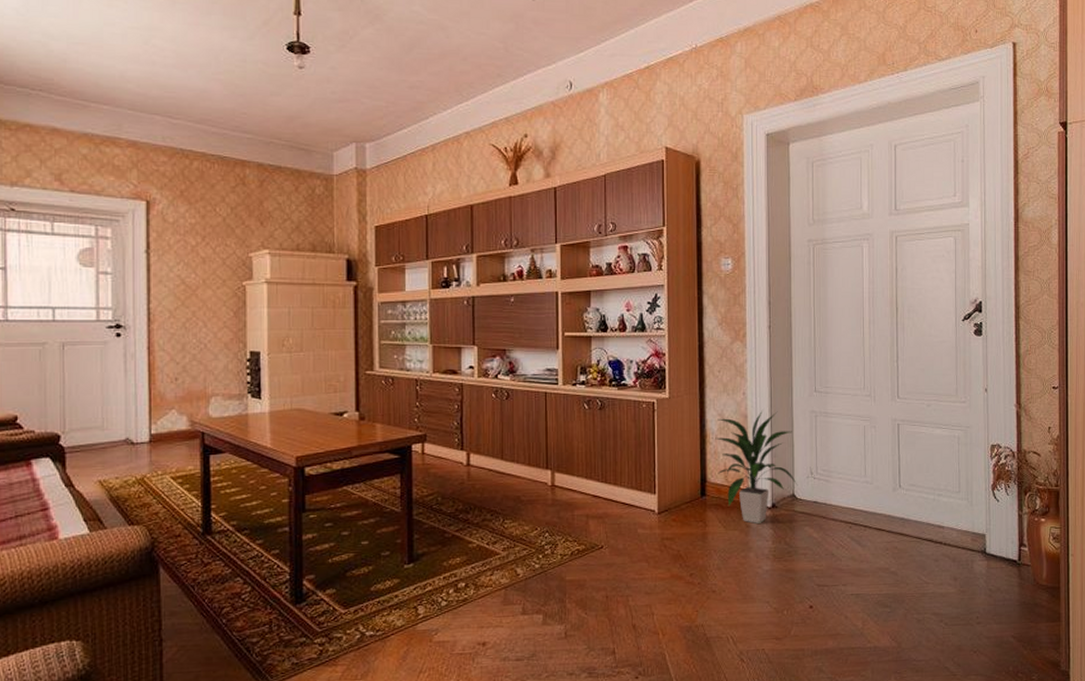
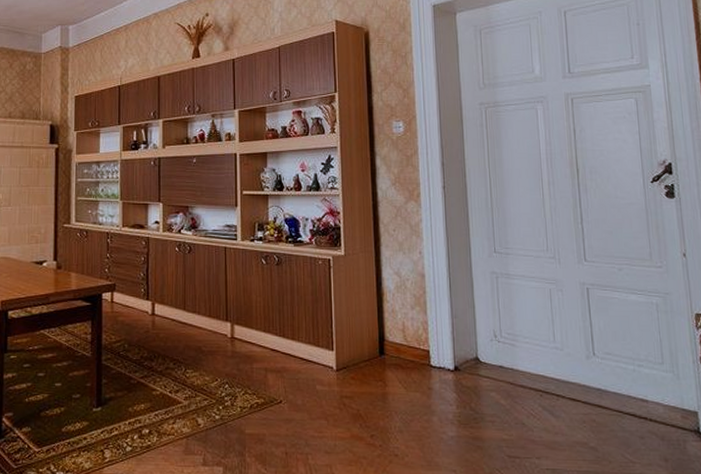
indoor plant: present [711,410,798,523] -> none [388,270,482,386]

